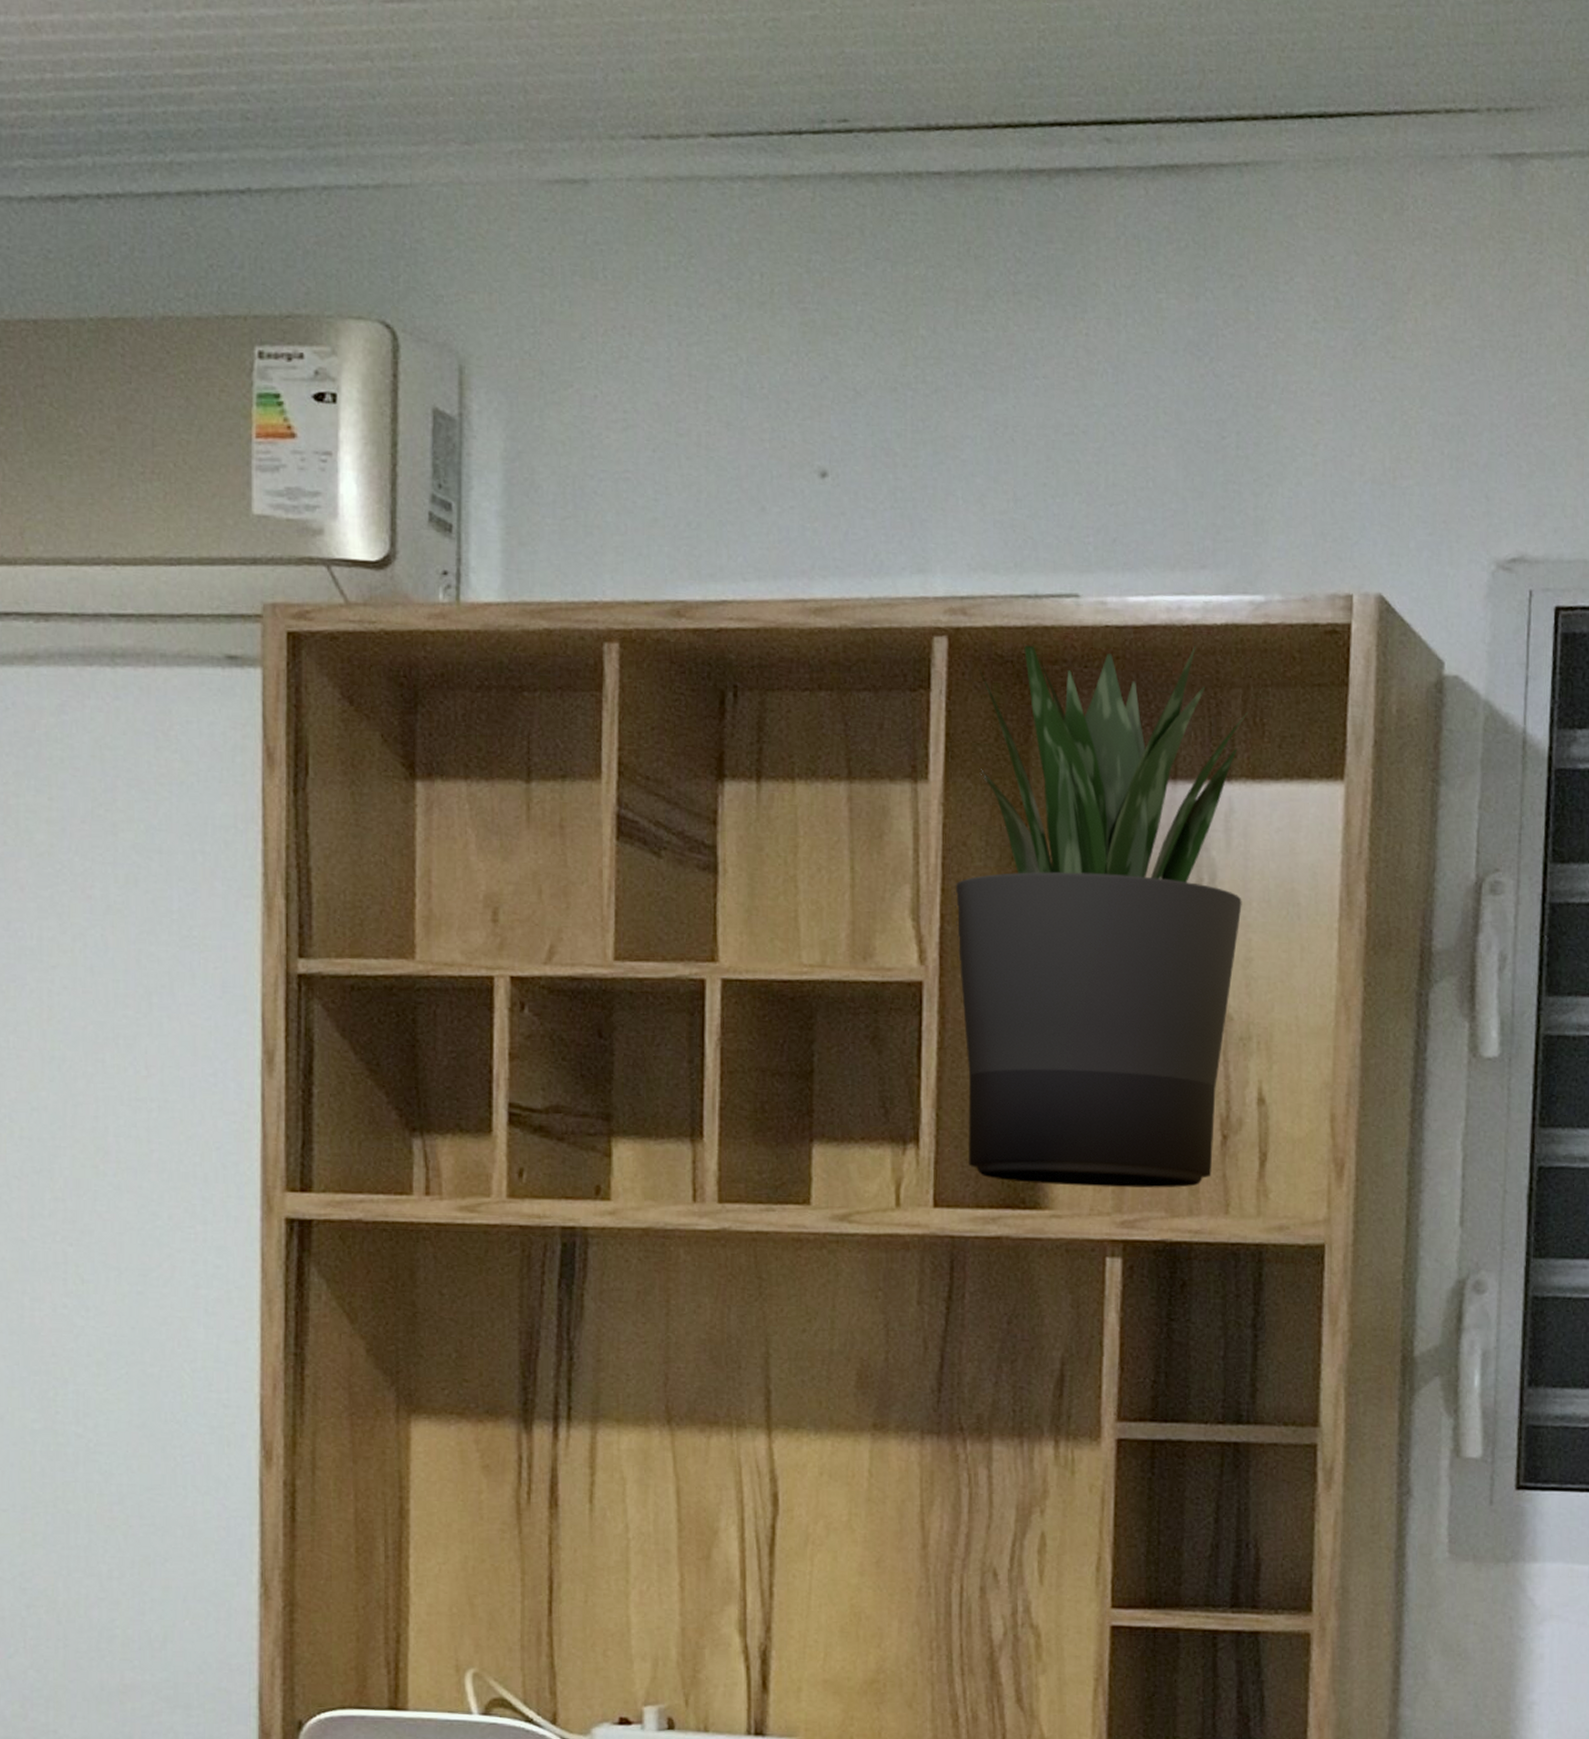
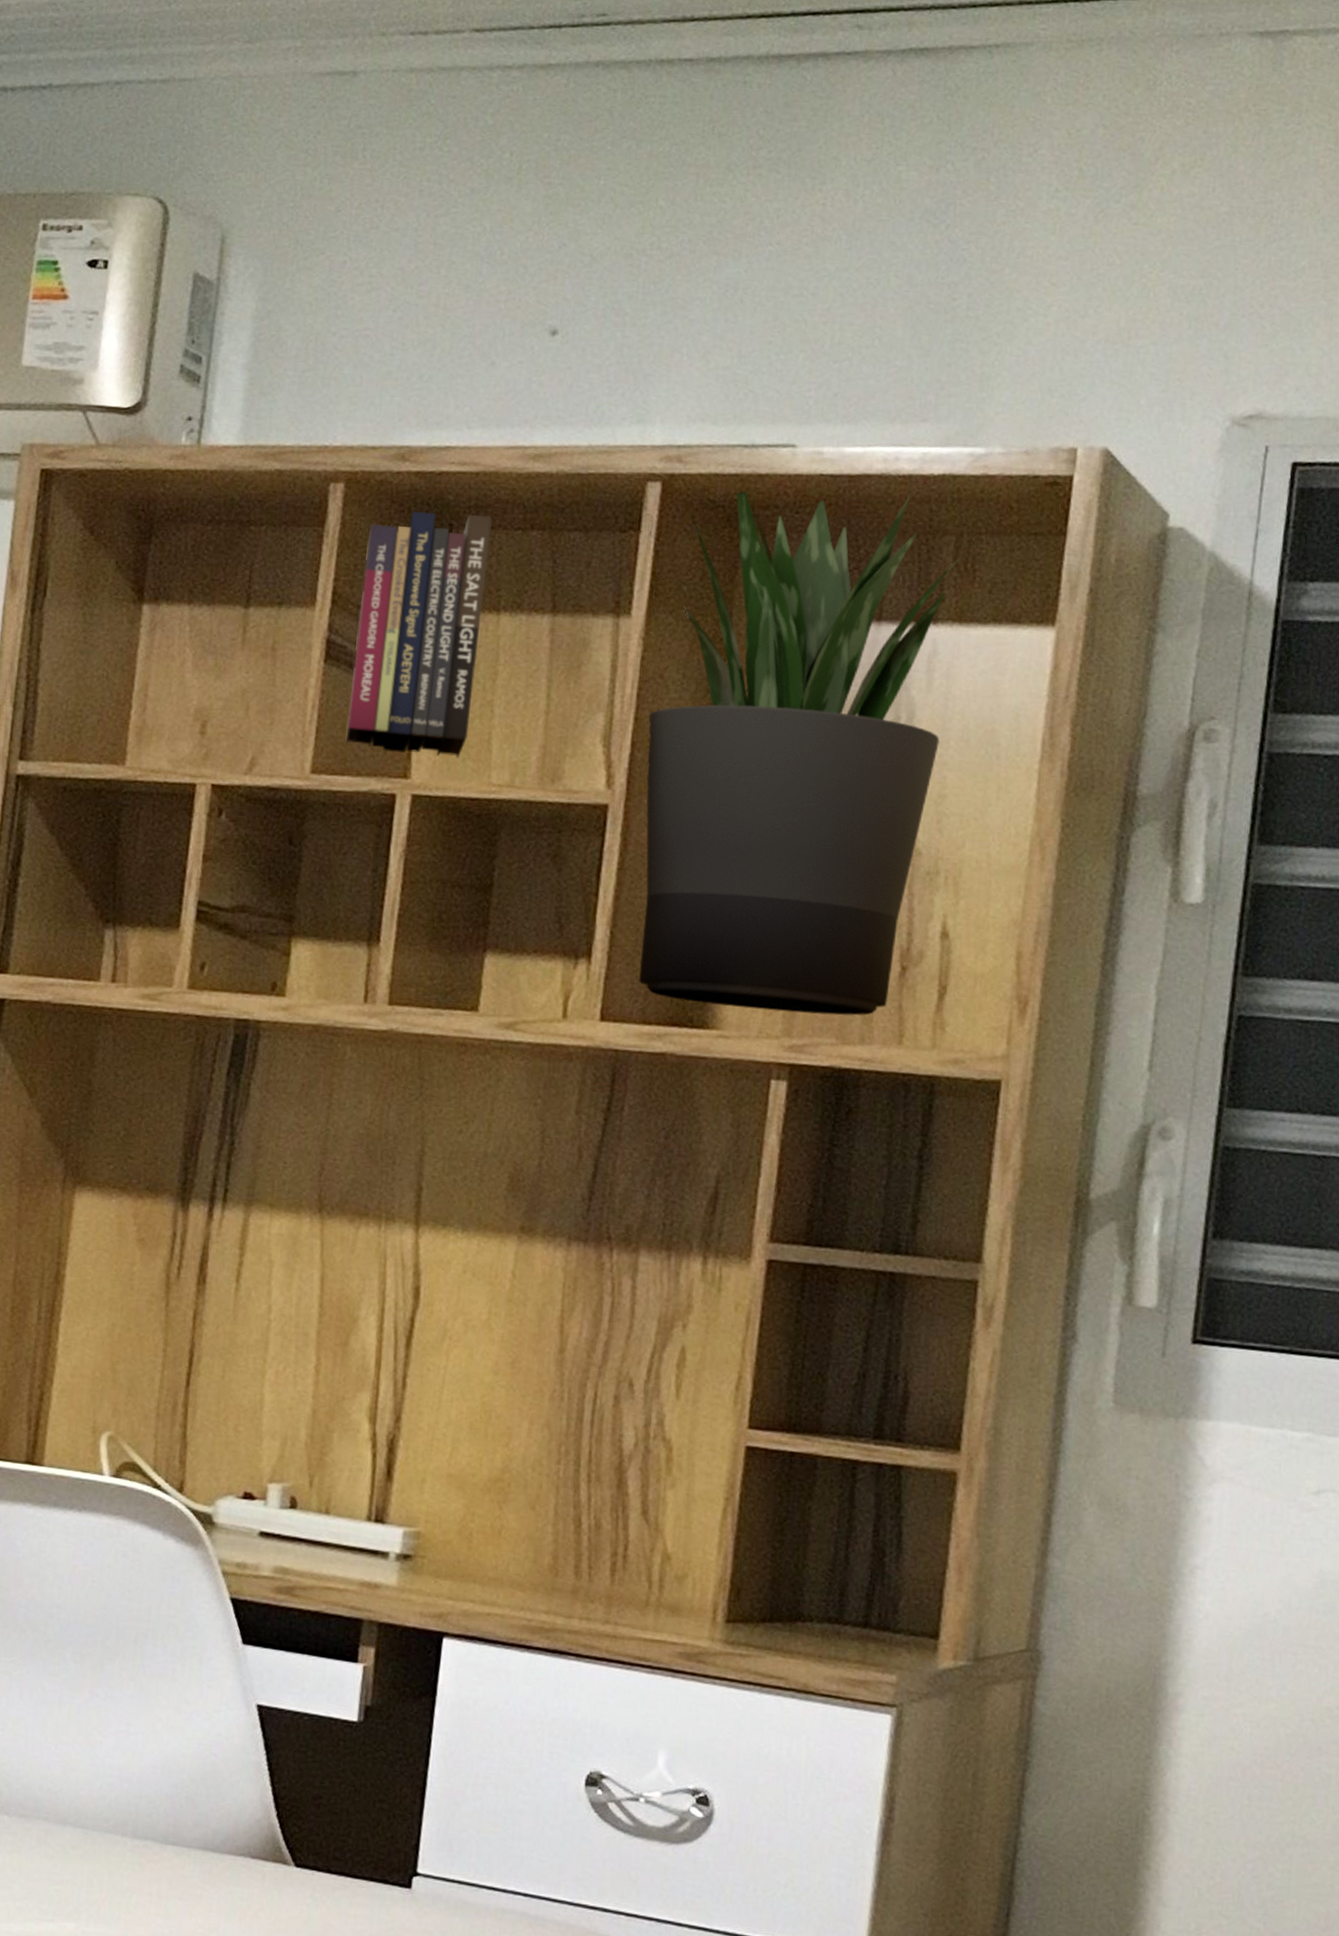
books: none [646,672,777,938] -> present [344,511,492,758]

